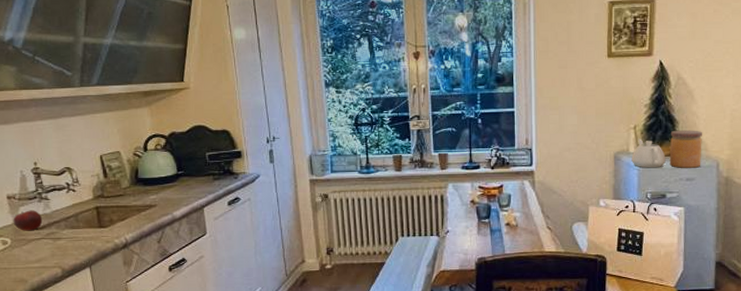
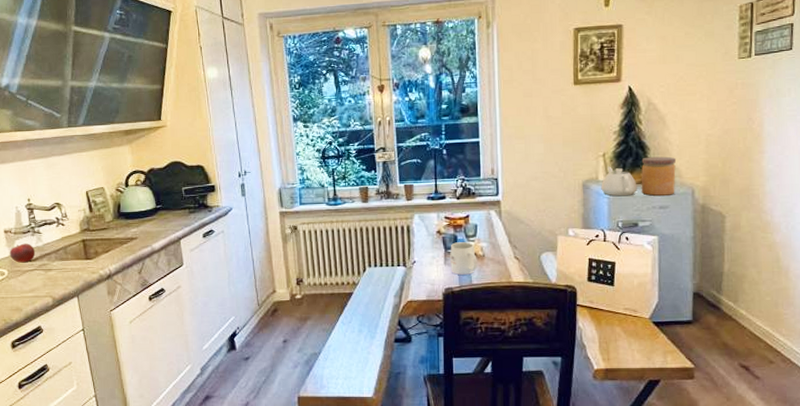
mug: none [484,212,510,246] -> present [450,242,477,276]

